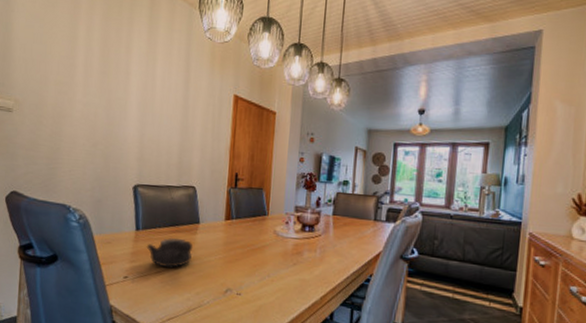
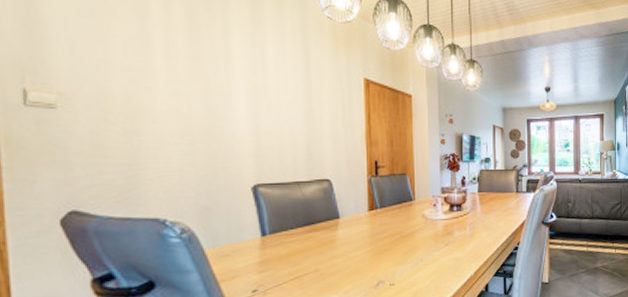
teapot: present [146,237,193,268] -> none [277,237,335,272]

